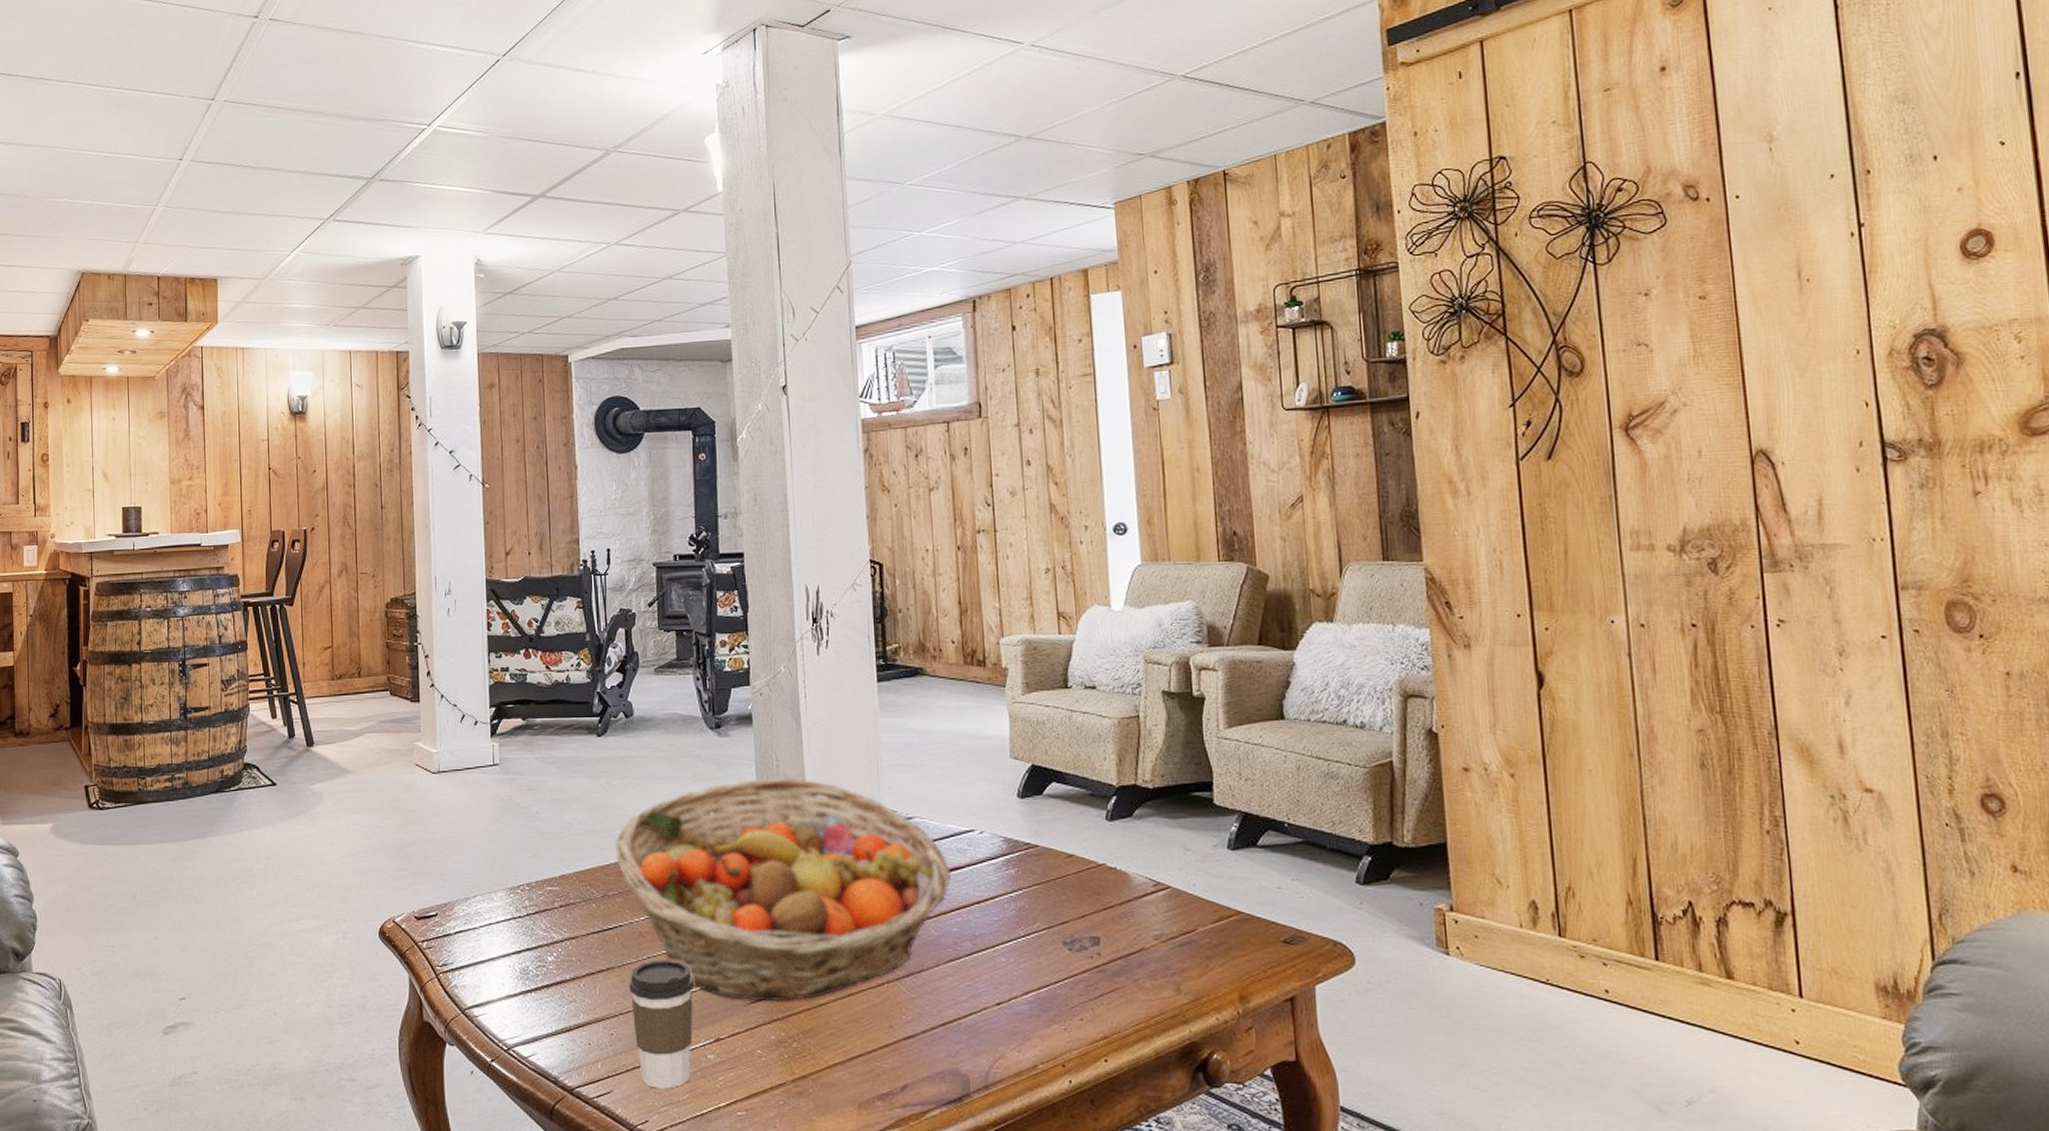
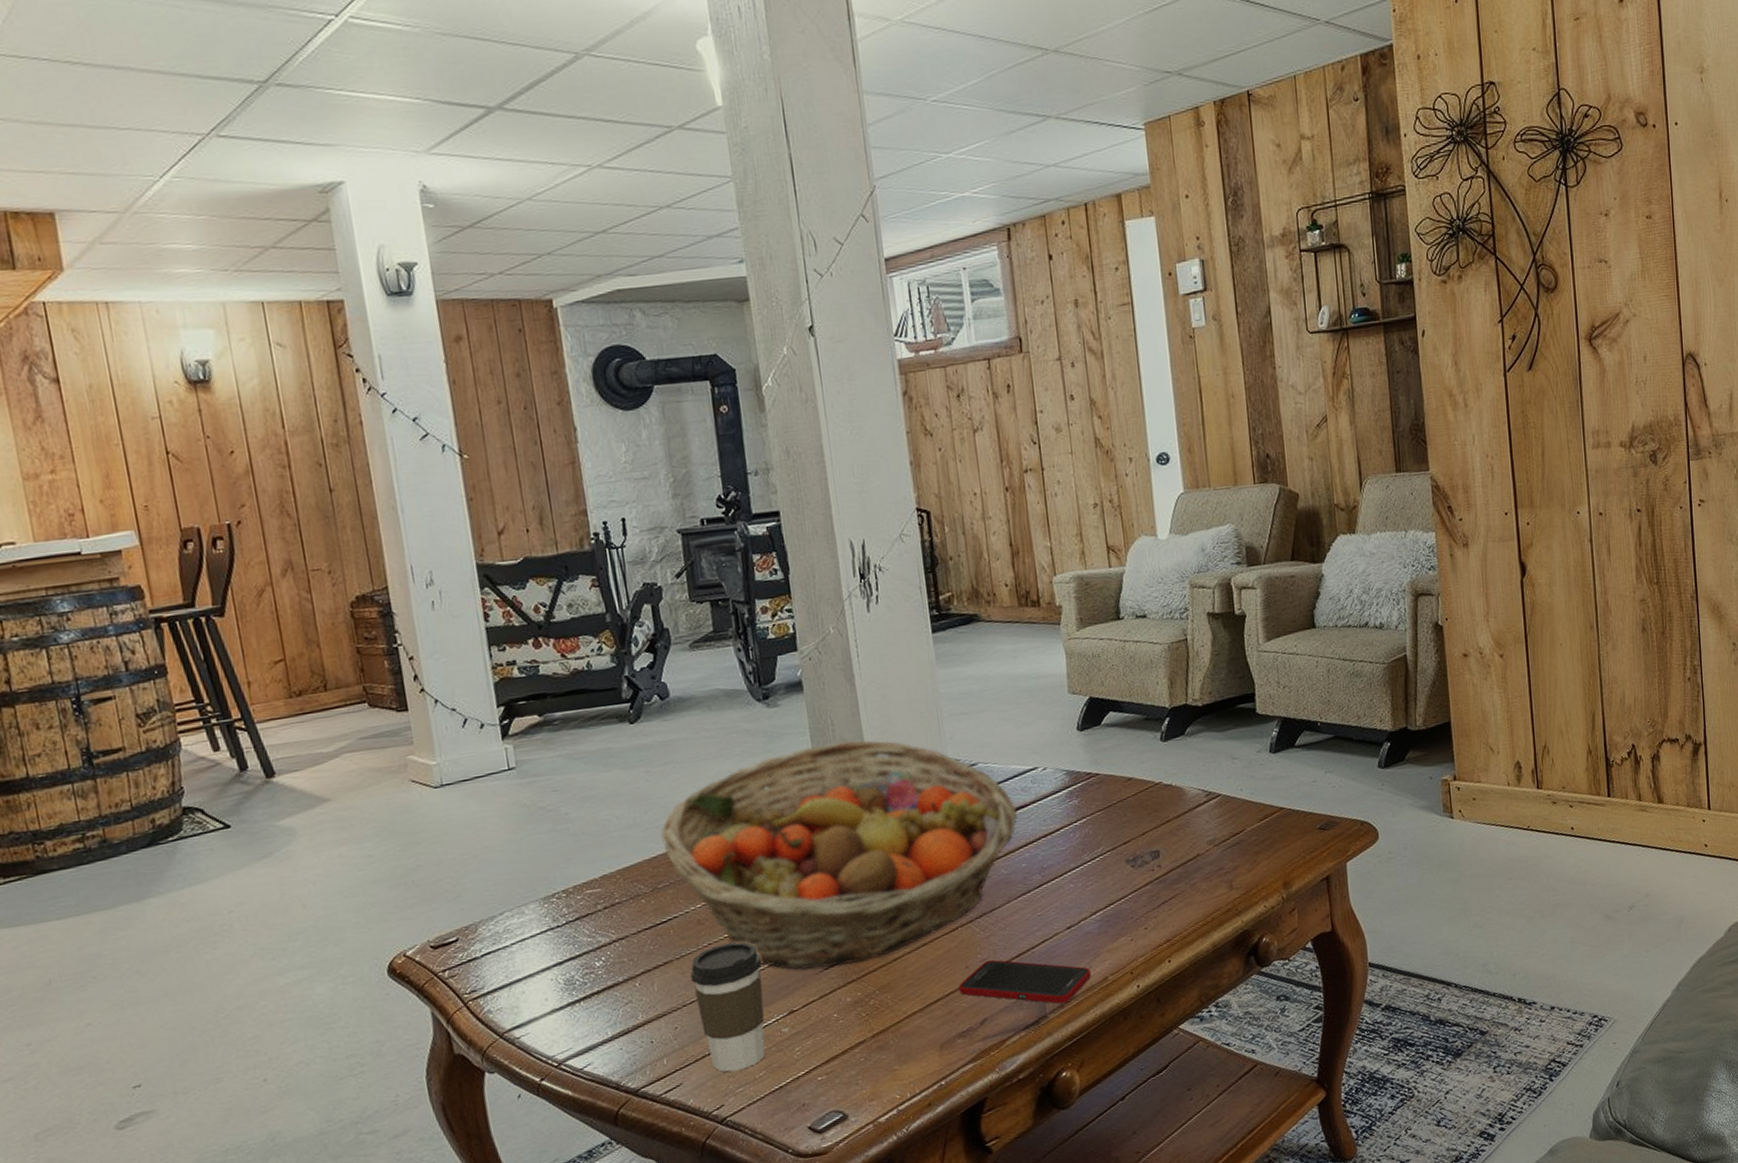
cell phone: none [881,1023,1019,1085] -> present [958,959,1091,1004]

